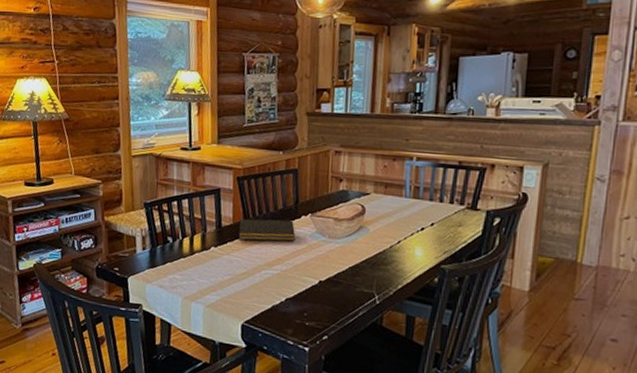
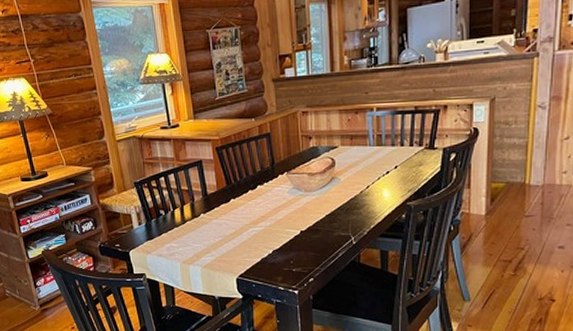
notepad: present [238,219,296,242] -> none [223,180,275,205]

